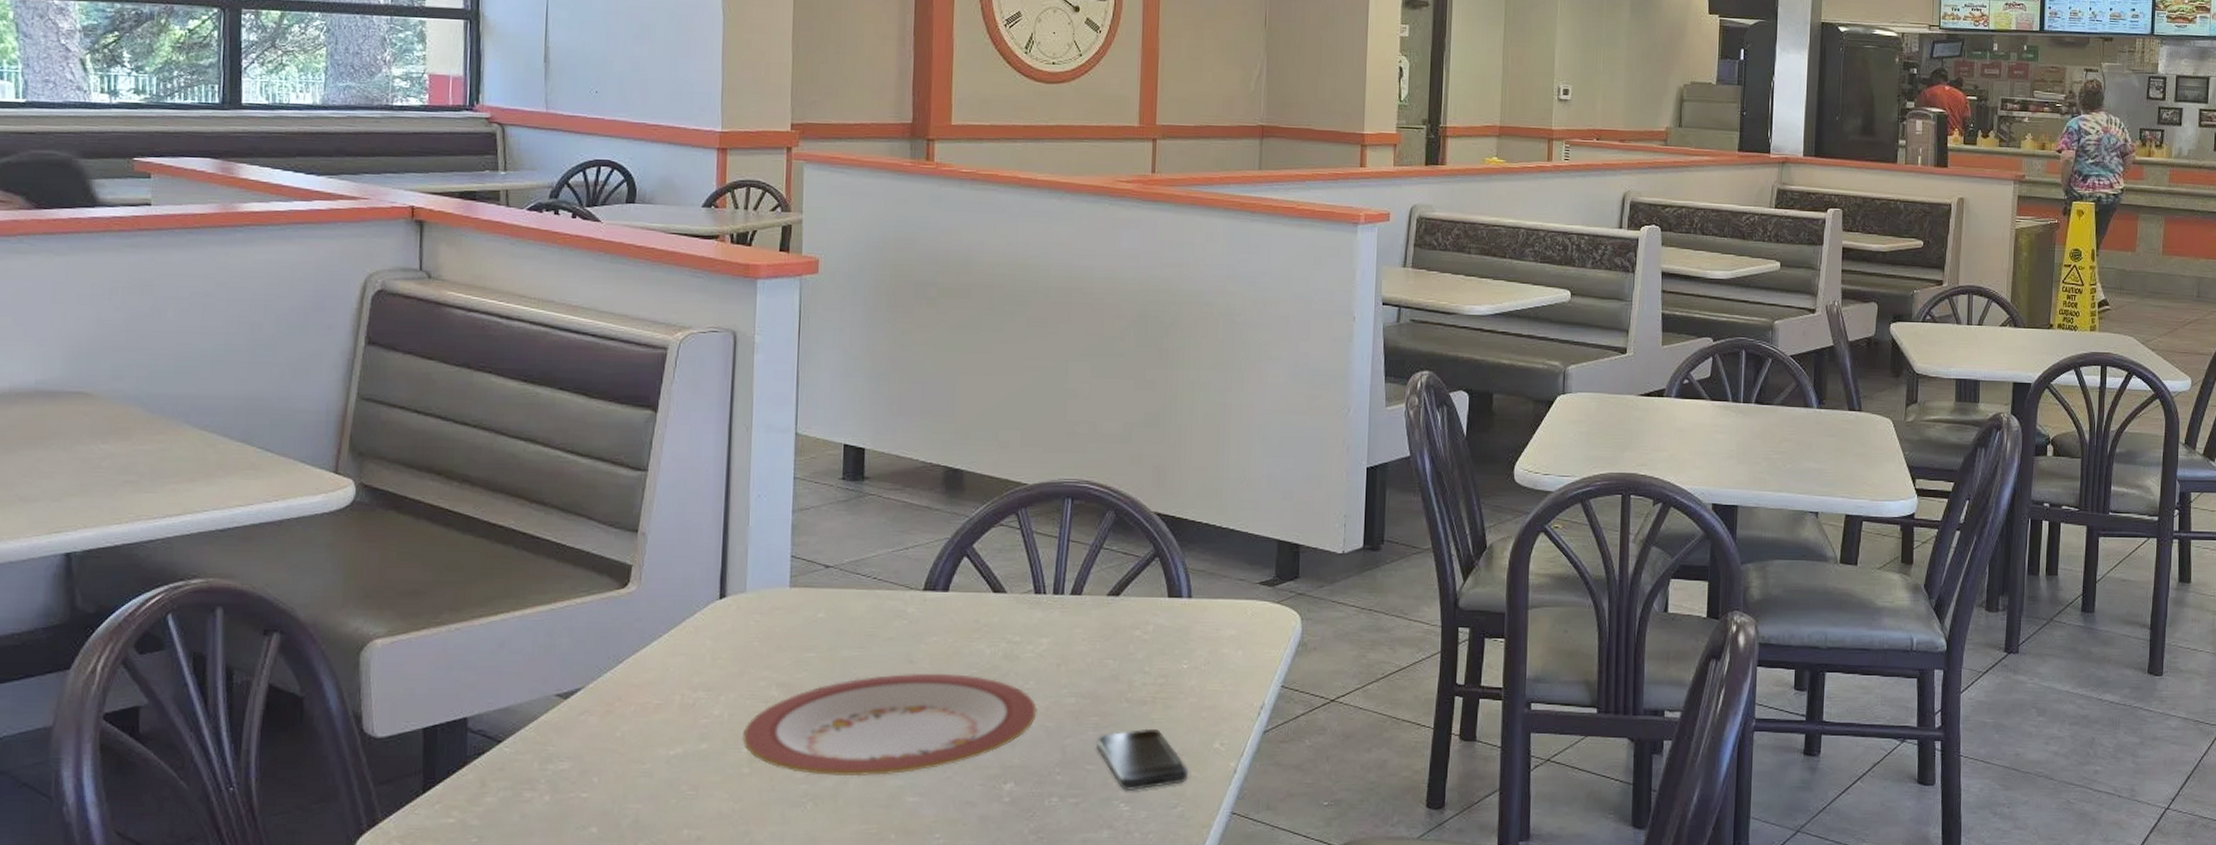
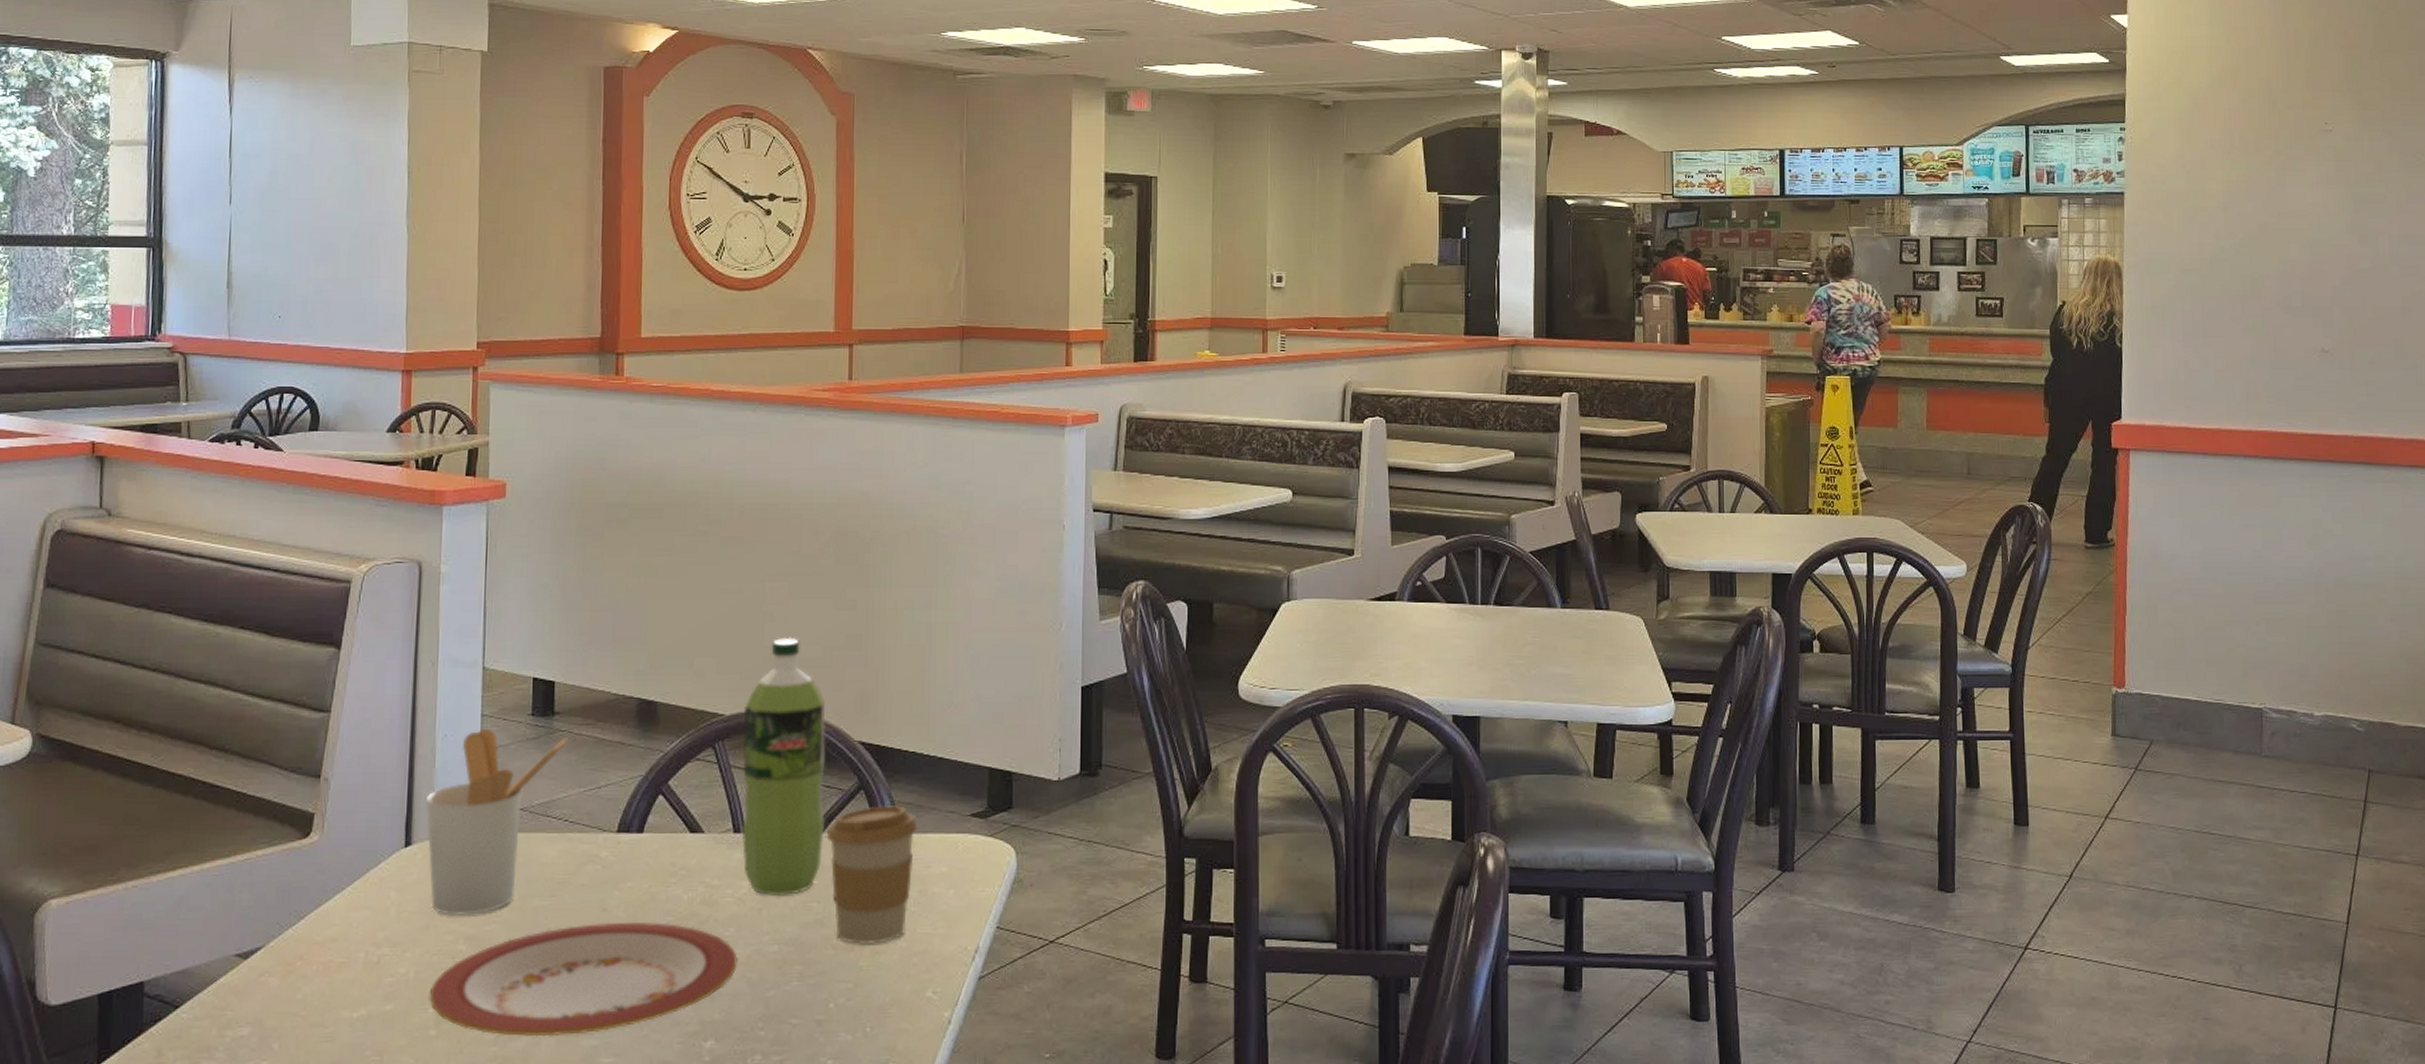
utensil holder: none [740,490,878,663] -> present [426,728,569,915]
pop: none [1042,413,1124,652] -> present [741,637,826,895]
smartphone: present [1096,728,1188,790] -> none [801,977,899,1046]
coffee cup: none [1123,572,1209,700] -> present [827,805,917,945]

